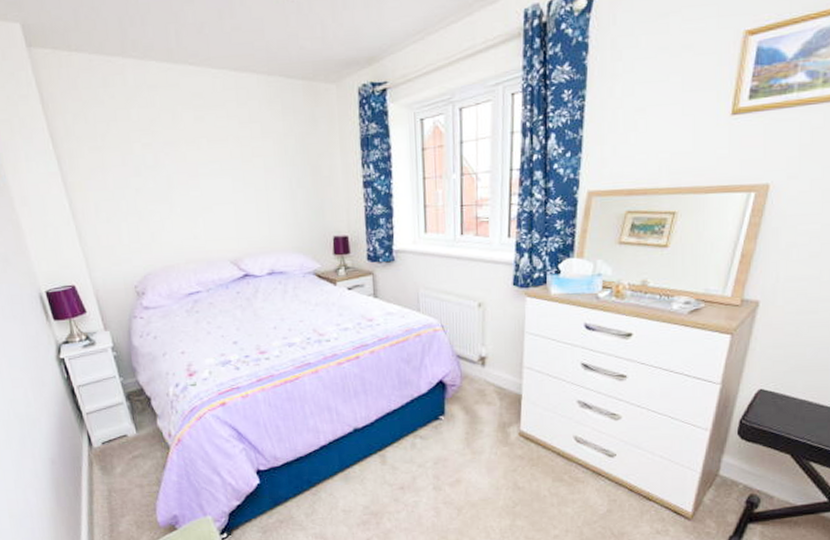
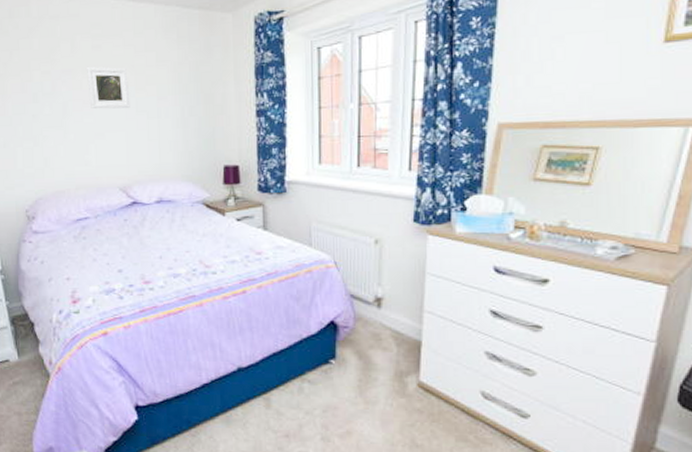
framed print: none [190,139,237,182] -> present [87,67,130,109]

